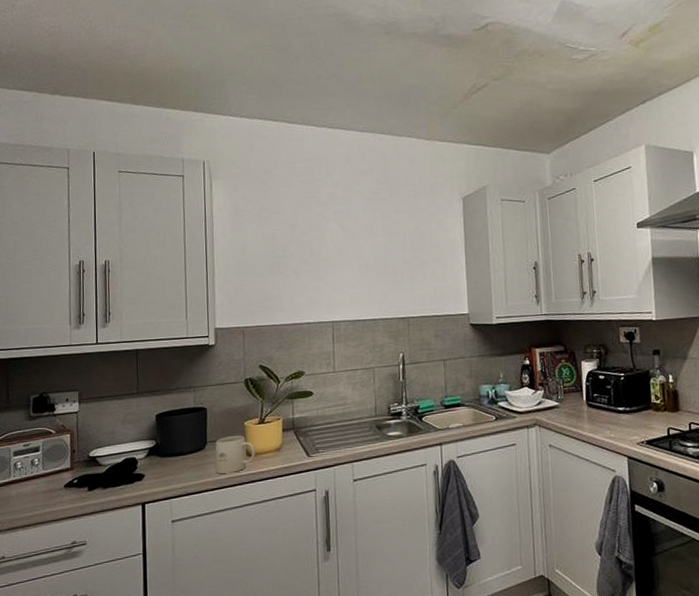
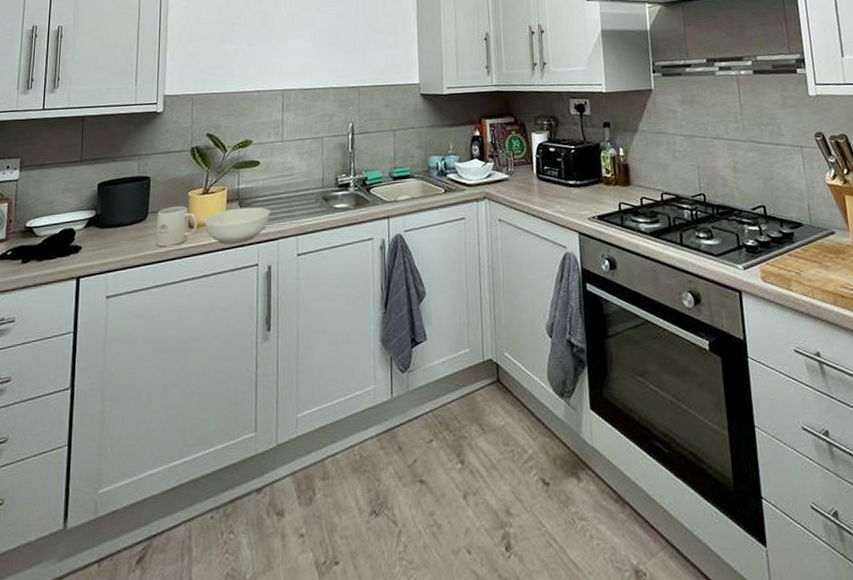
bowl: none [261,435,326,472] -> present [204,207,271,245]

